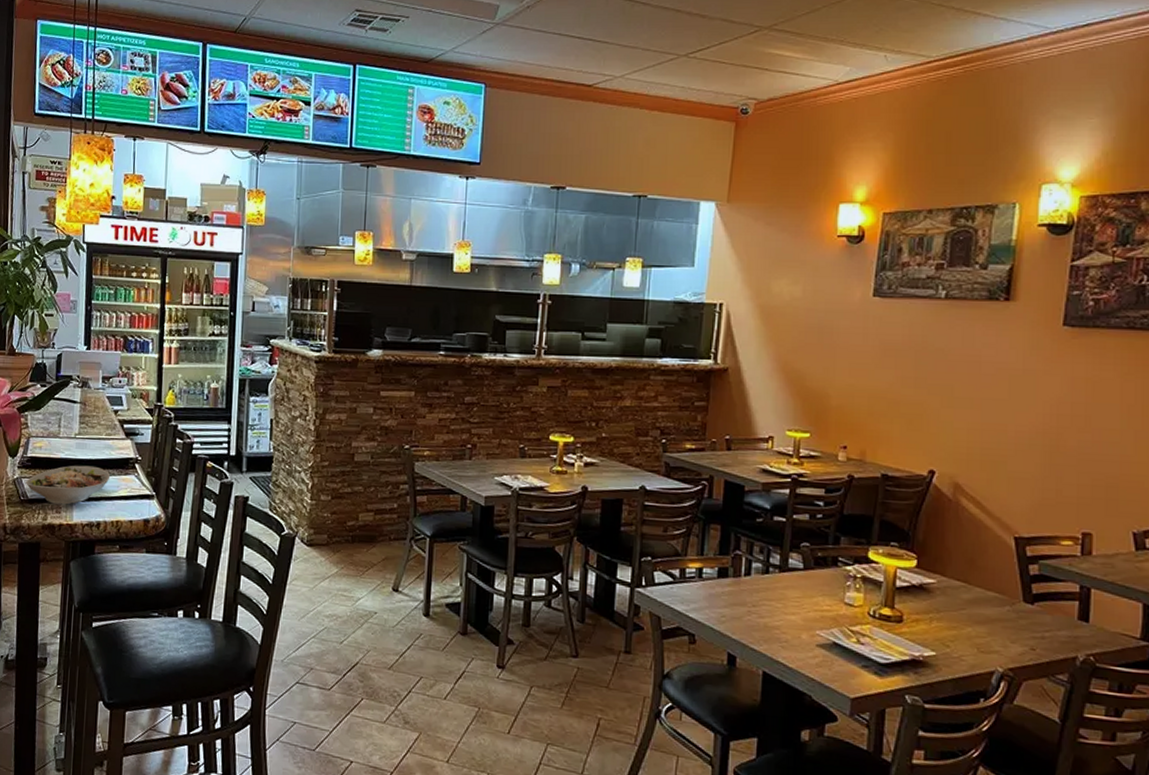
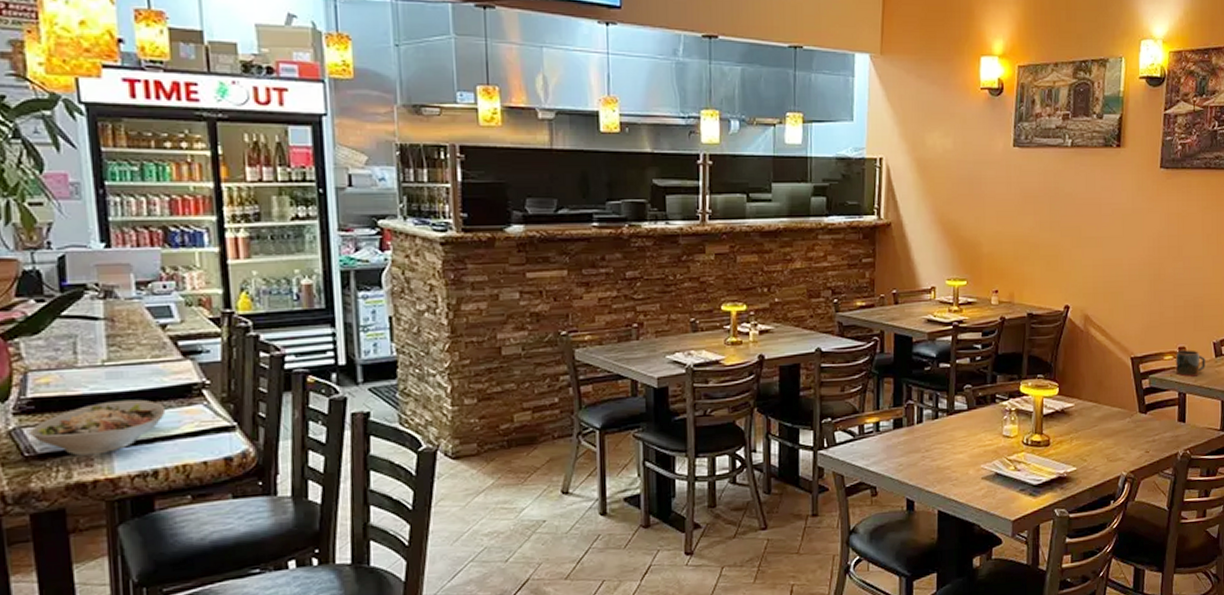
mug: none [1076,536,1121,570] -> present [1175,350,1205,377]

